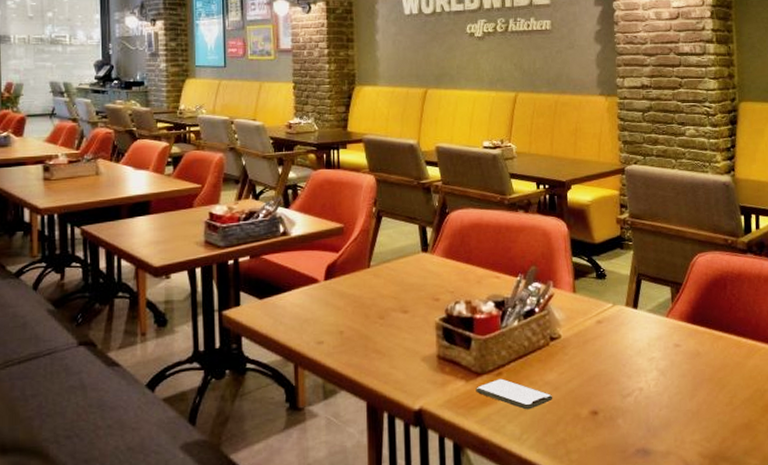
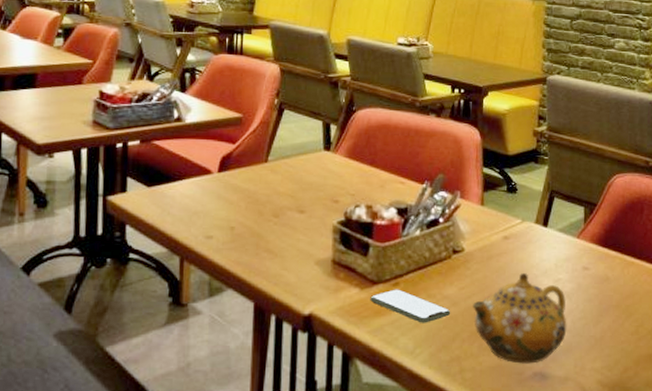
teapot: none [573,353,665,442] -> present [473,272,567,364]

